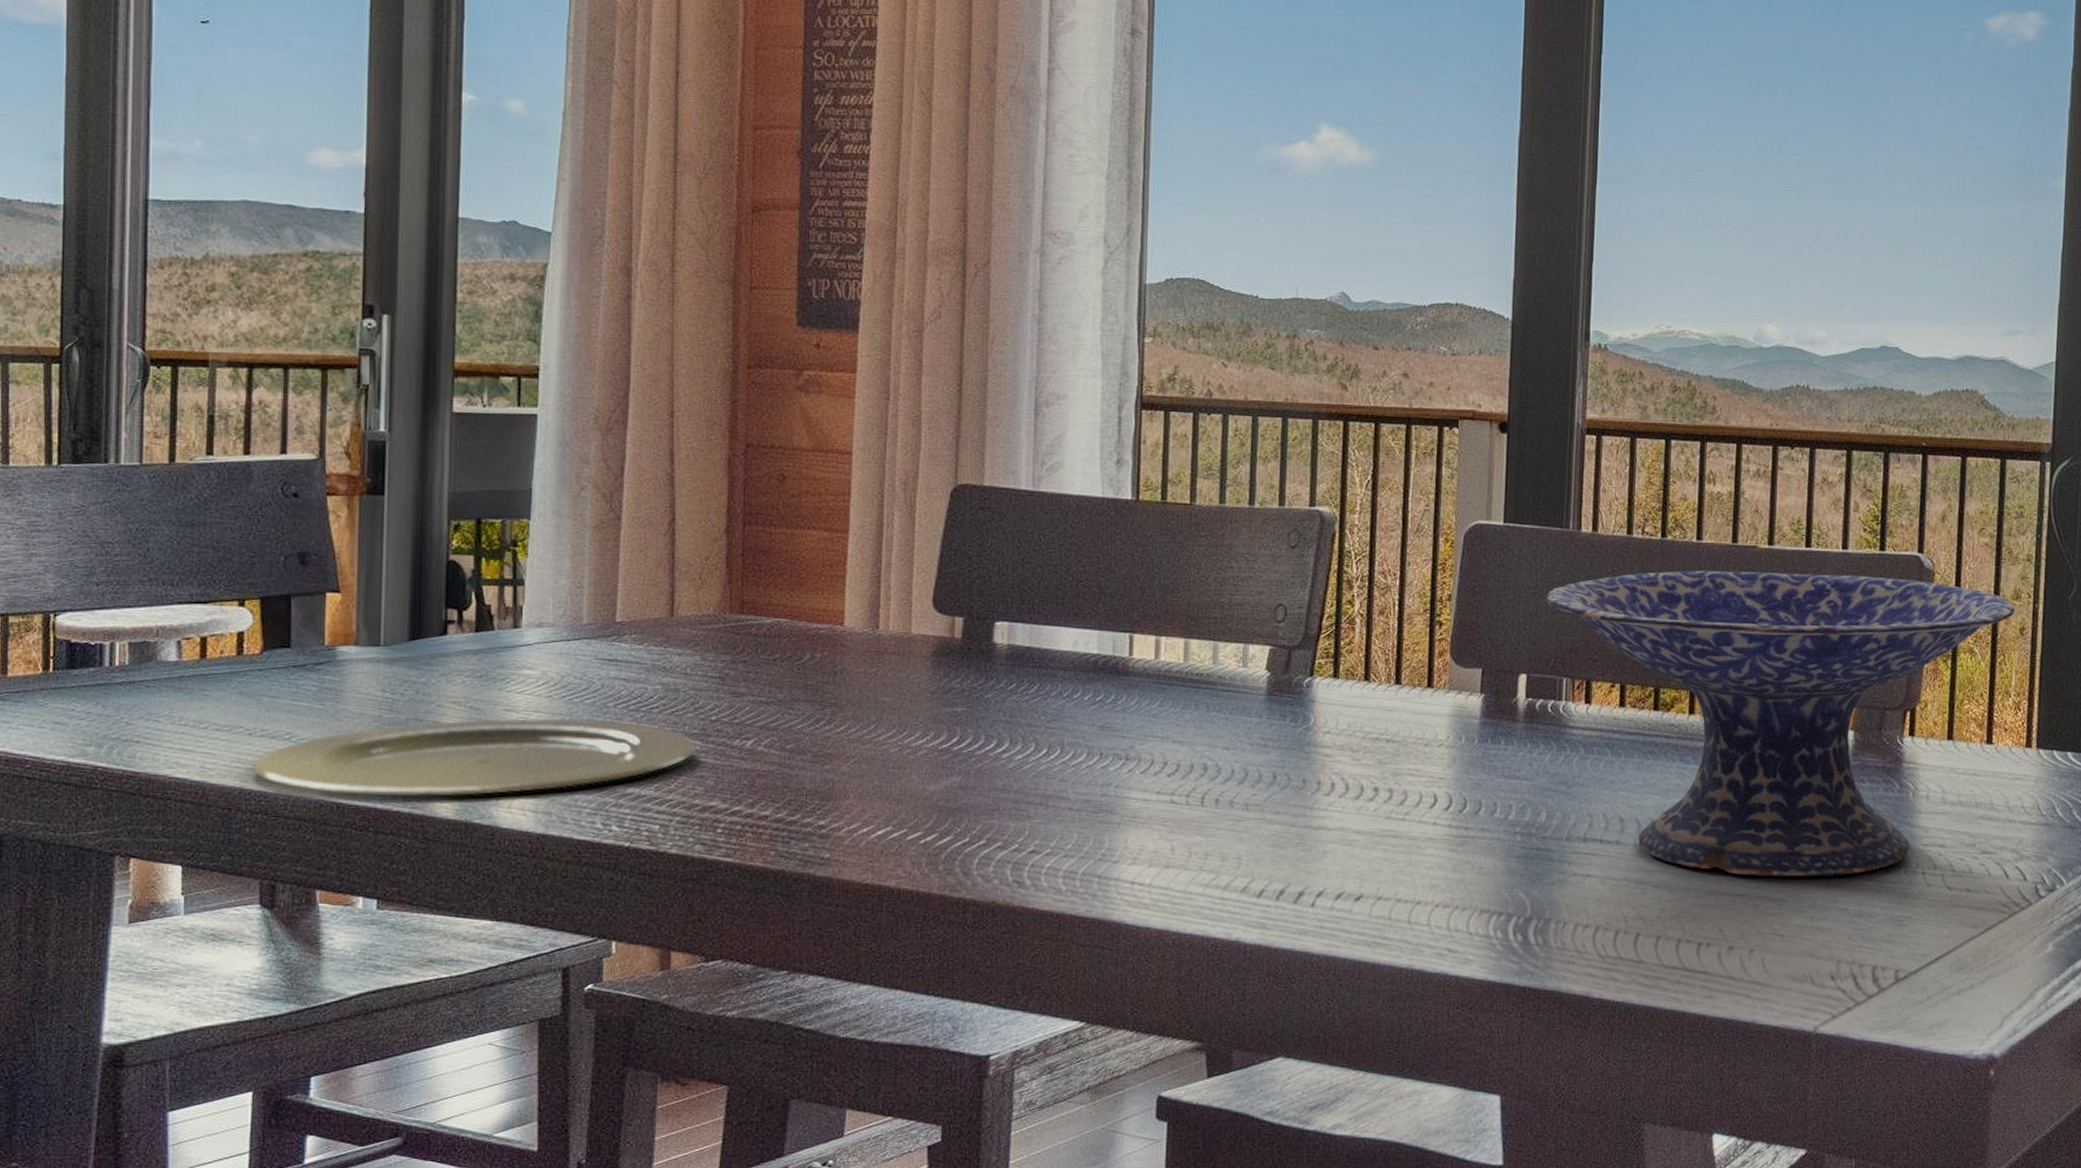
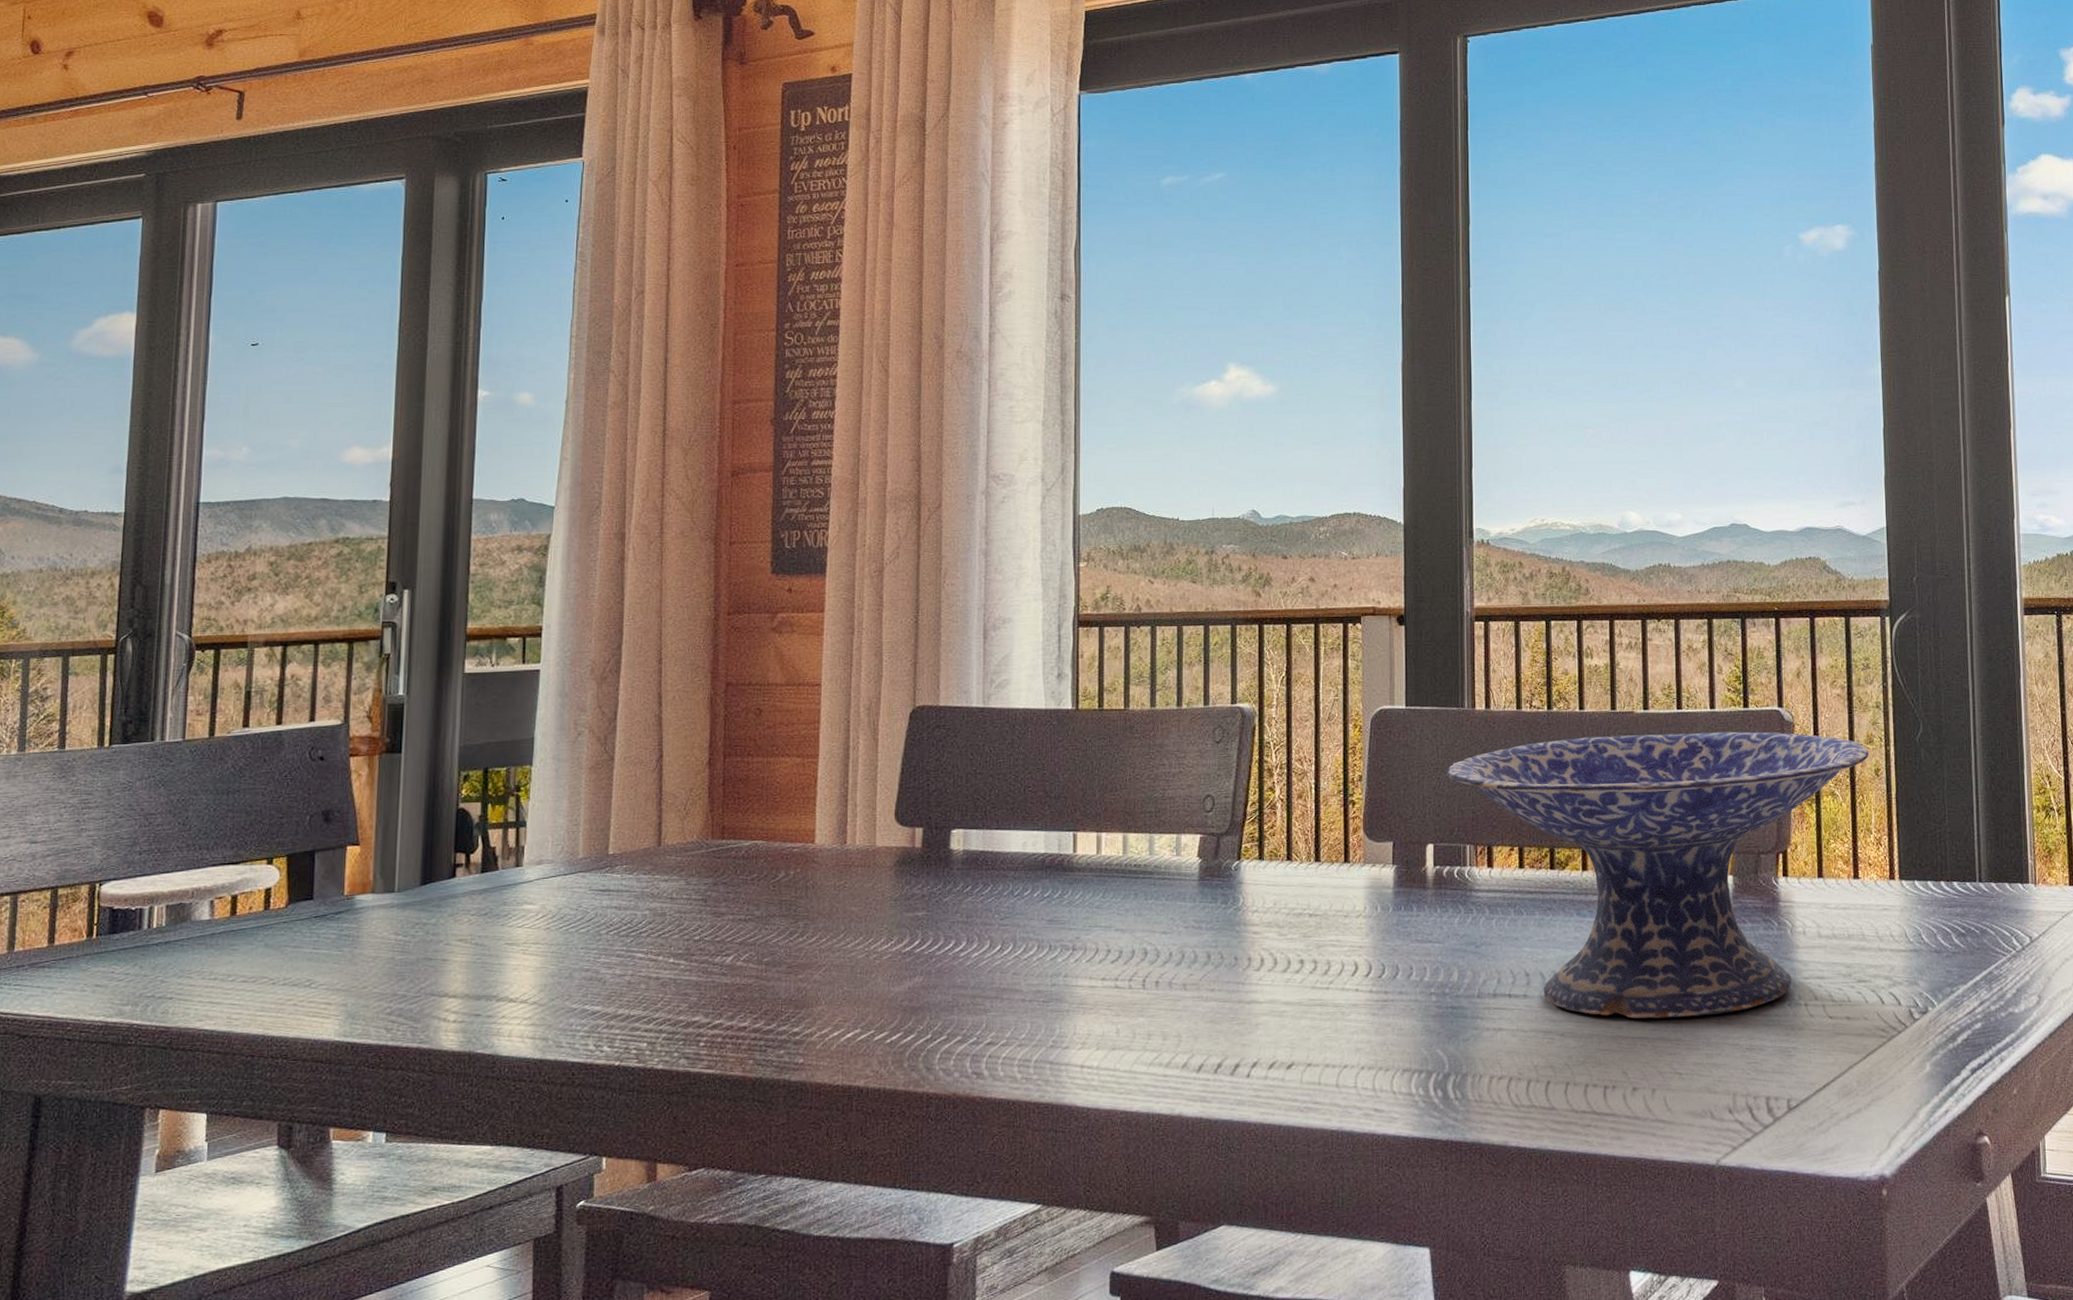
plate: present [252,718,696,798] -> none [274,947,681,1035]

